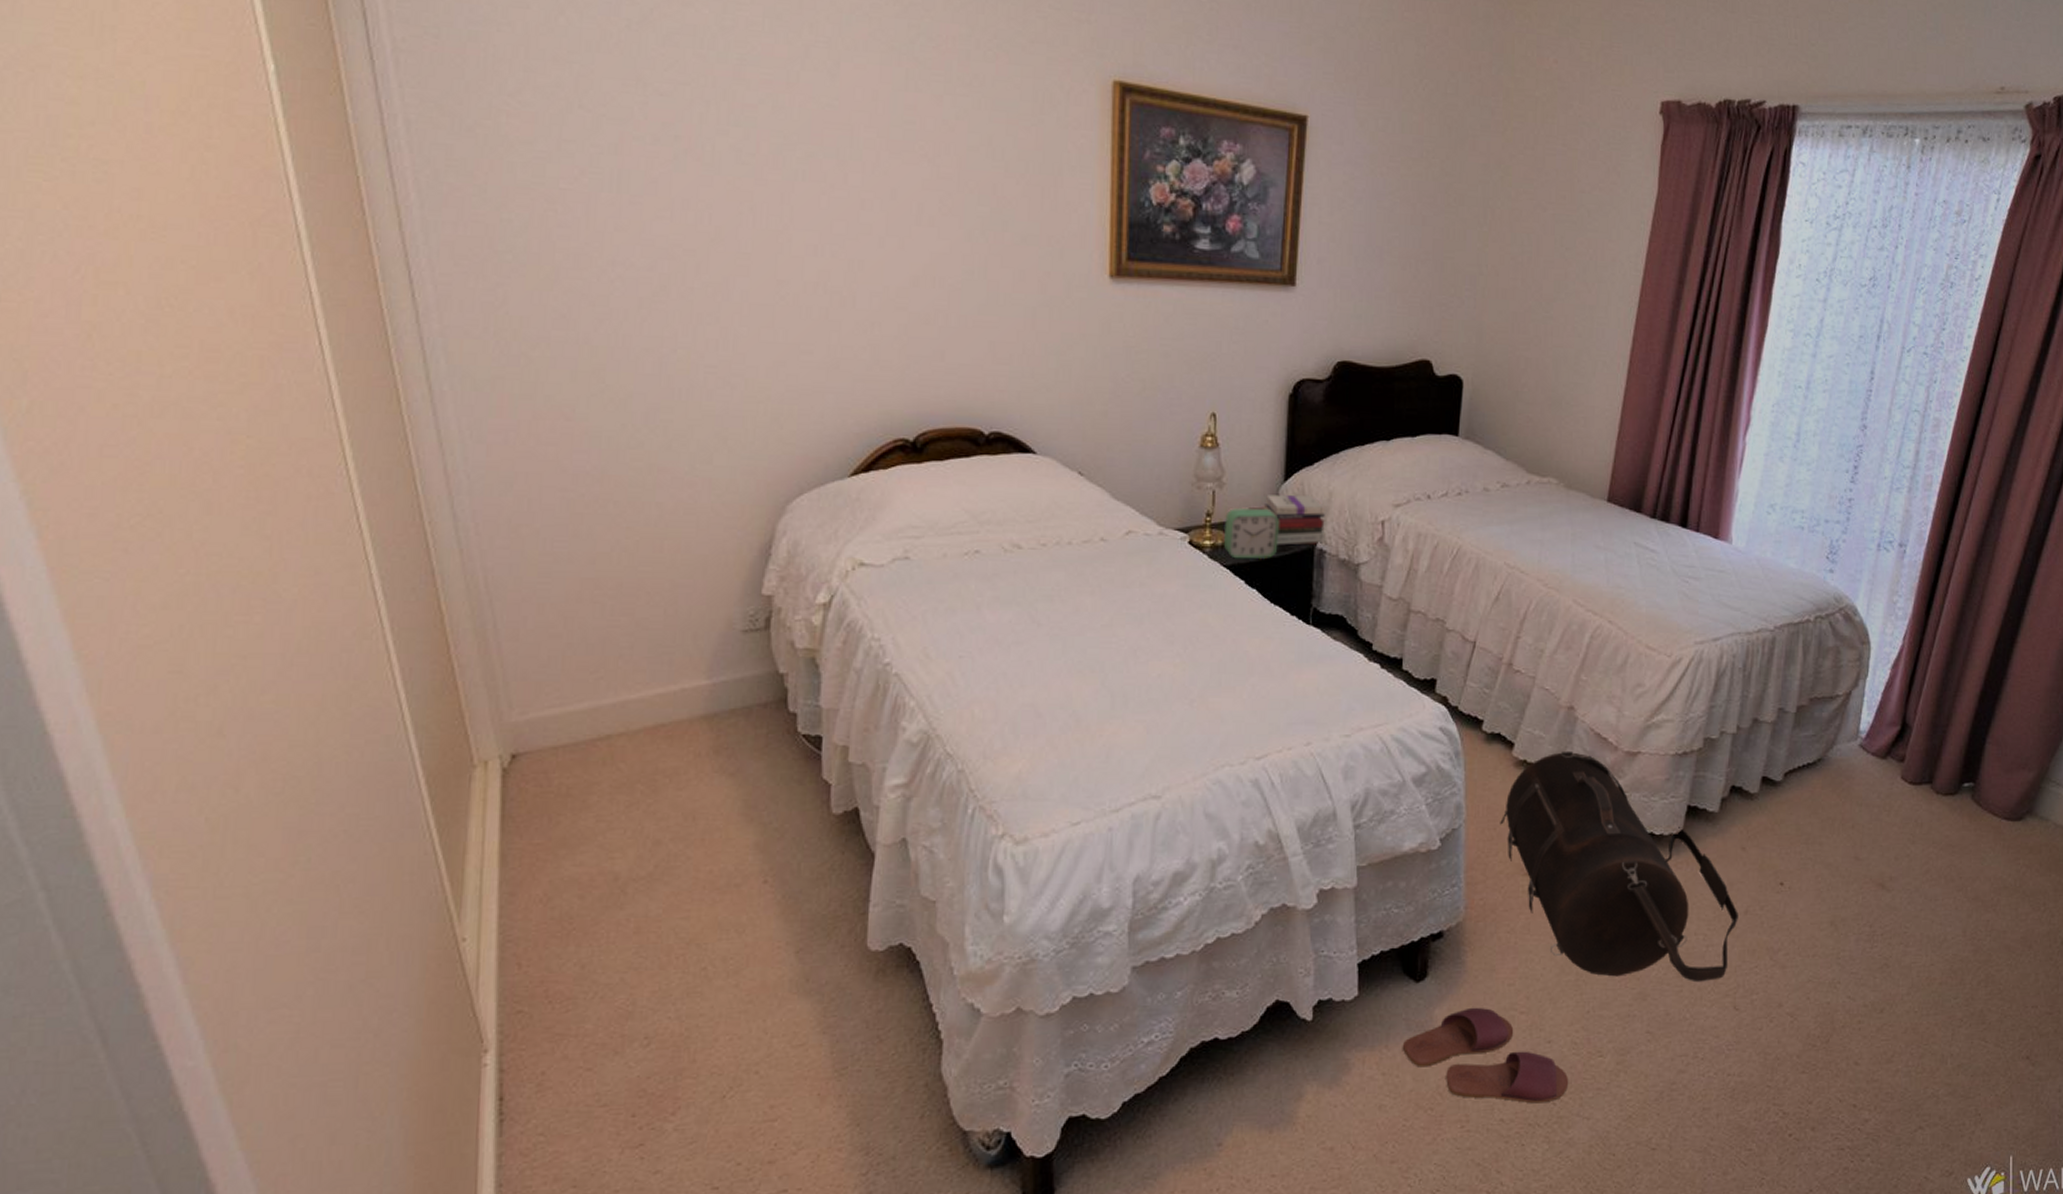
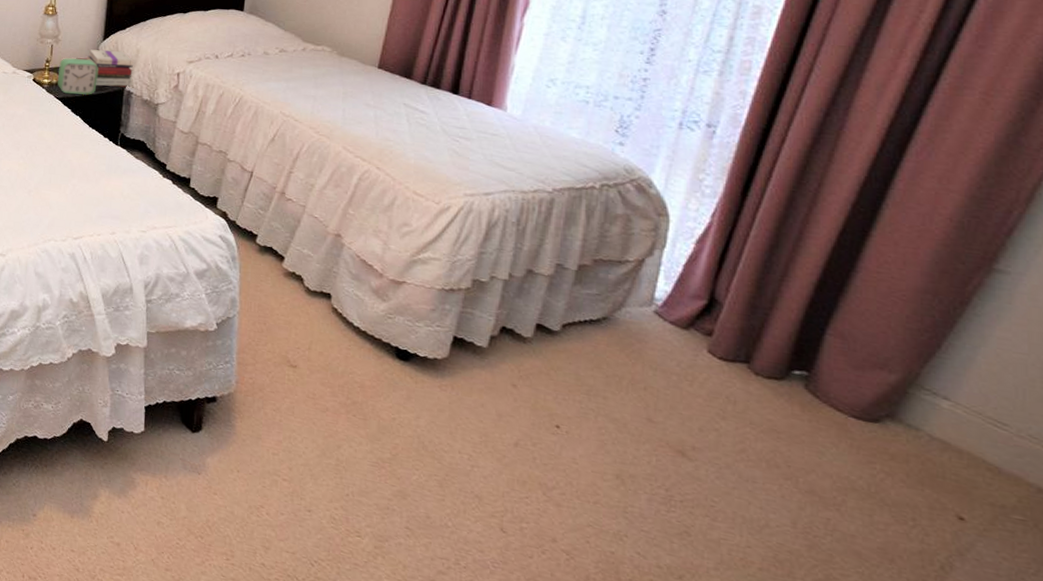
slippers: present [1403,1007,1568,1104] -> none [179,463,326,562]
duffel bag: present [1500,752,1738,983] -> none [269,270,507,500]

